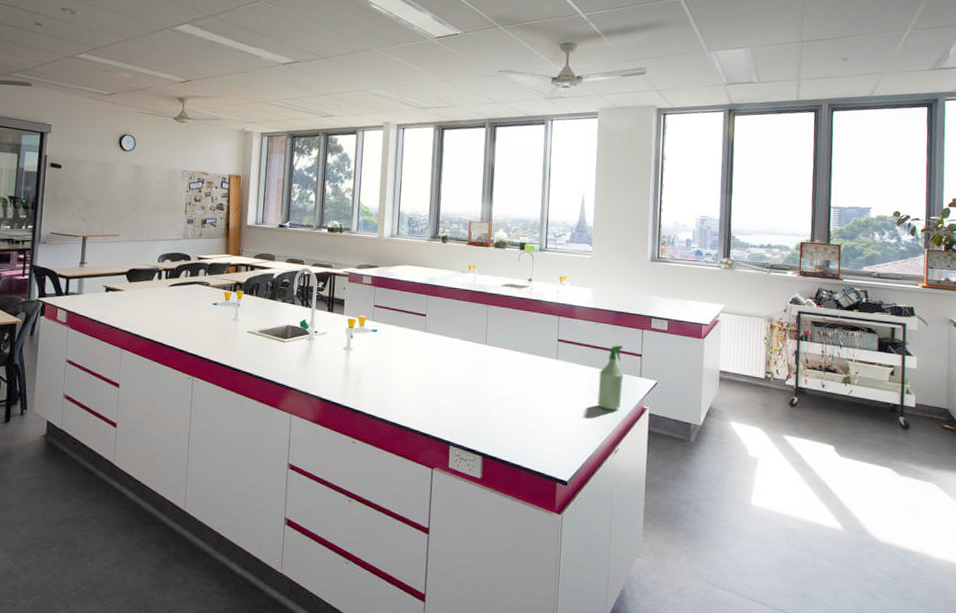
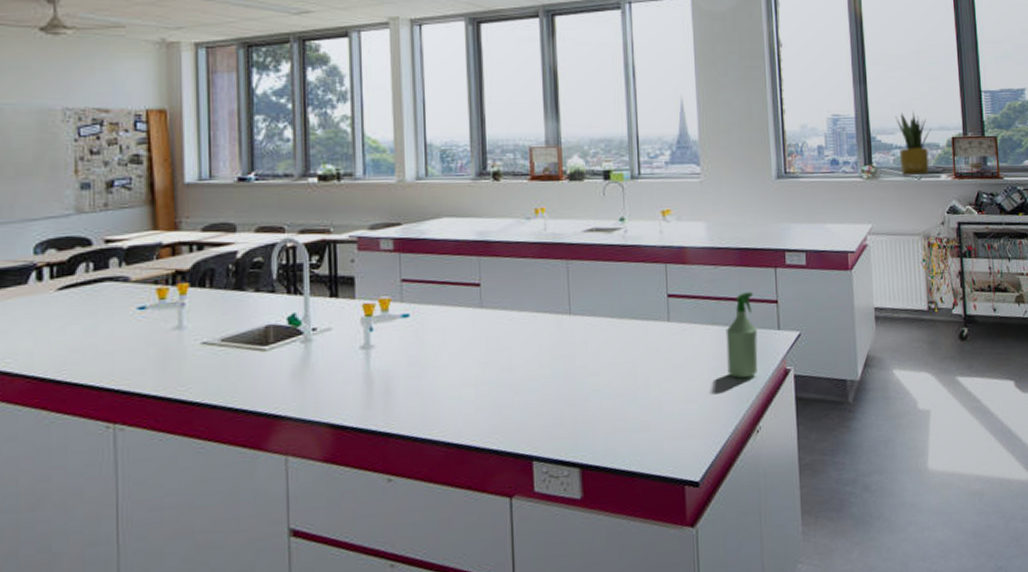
planter: none [753,218,783,271] -> present [895,111,931,176]

